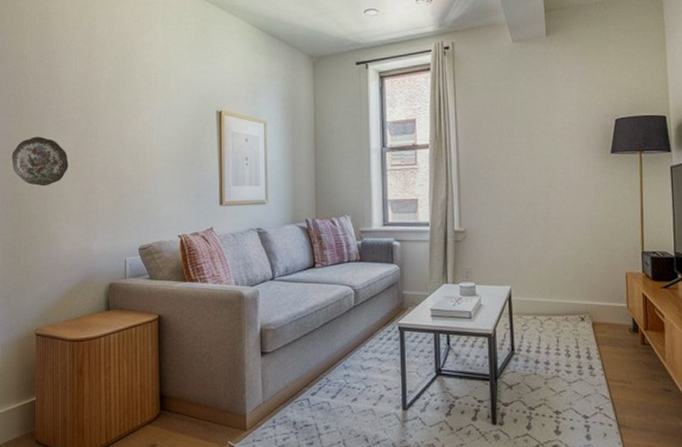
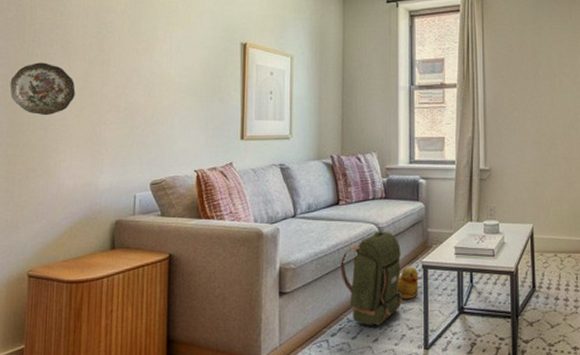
backpack: none [318,293,382,386] -> present [340,231,404,326]
rubber duck: none [374,328,396,361] -> present [397,266,420,300]

